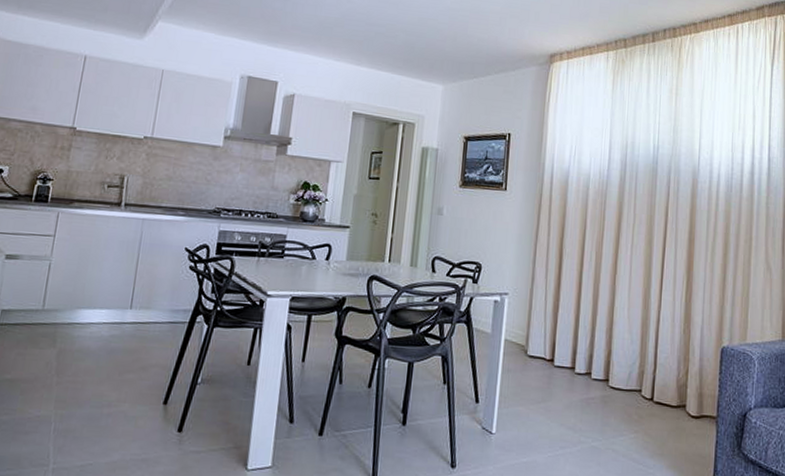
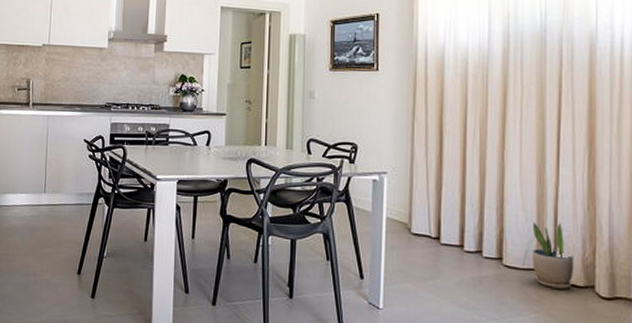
potted plant: none [634,344,670,409] -> present [532,221,574,289]

